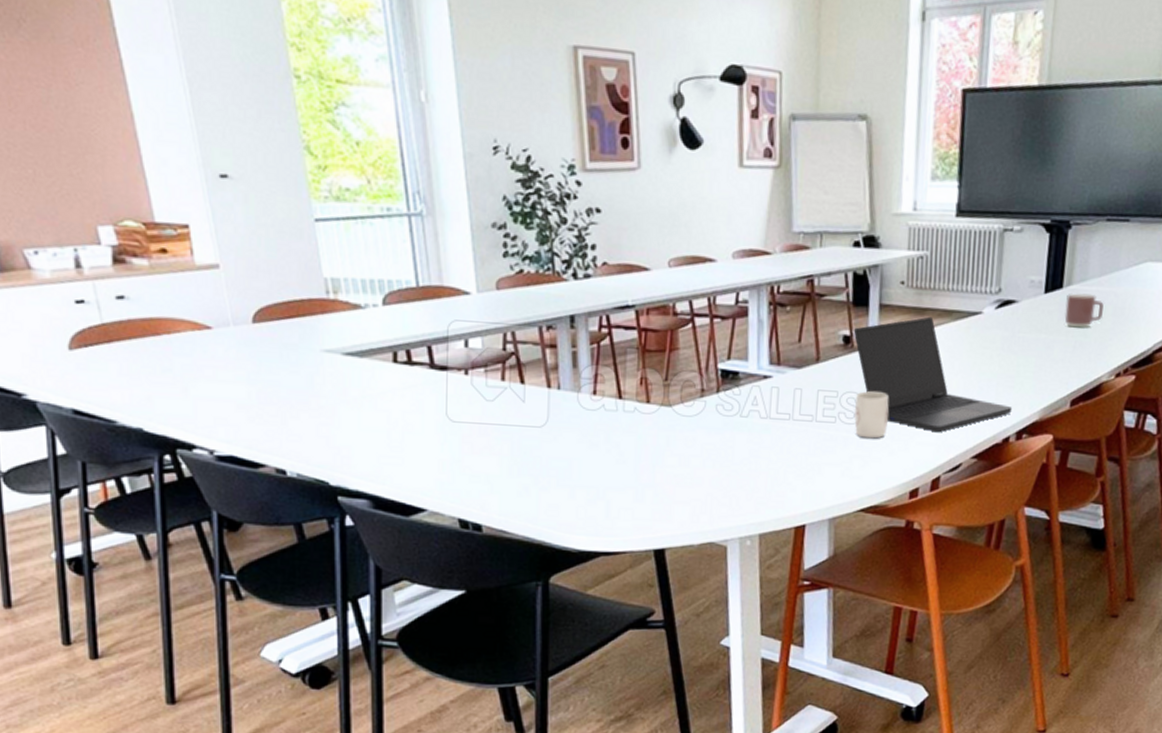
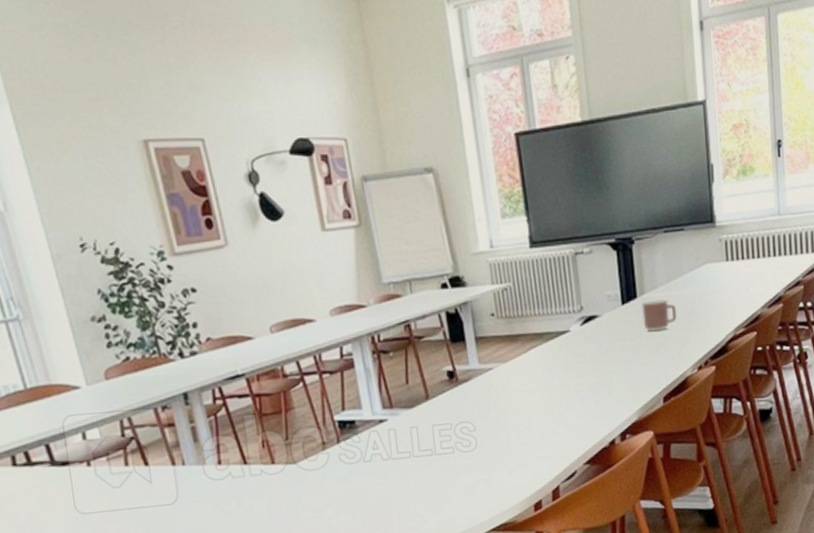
laptop: present [853,316,1013,432] -> none [455,341,613,446]
mug: present [854,391,889,439] -> none [469,417,503,463]

